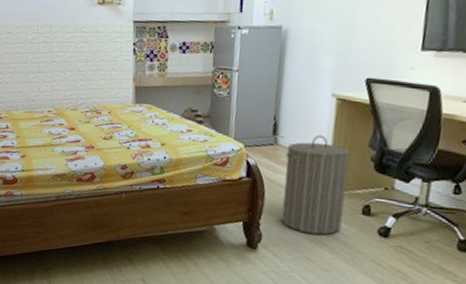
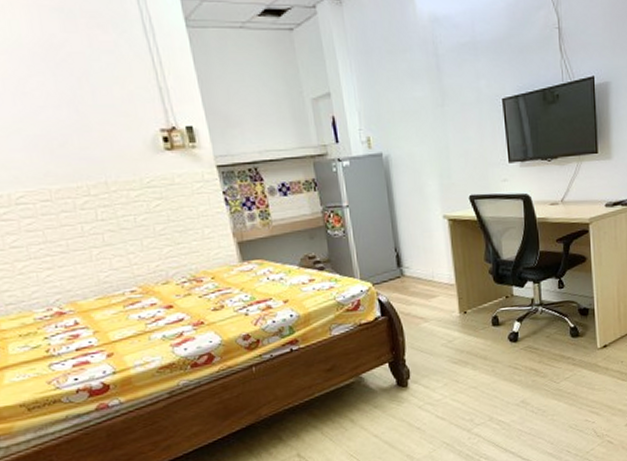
laundry hamper: present [281,135,350,235] -> none [414,258,478,358]

